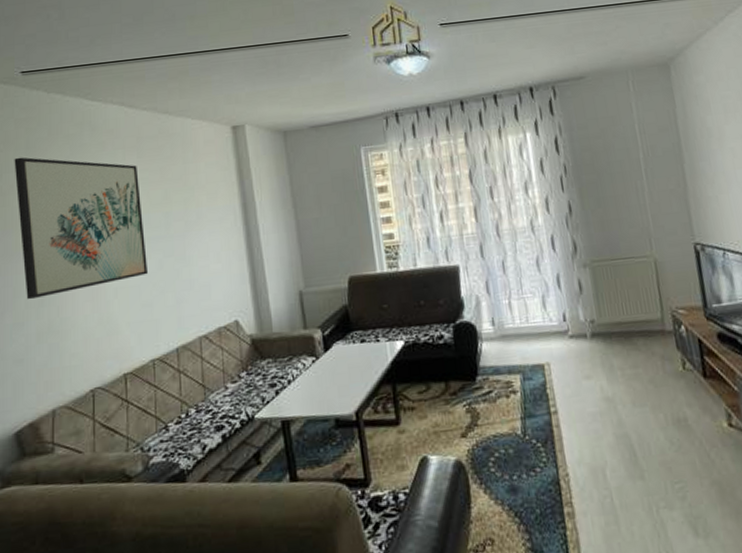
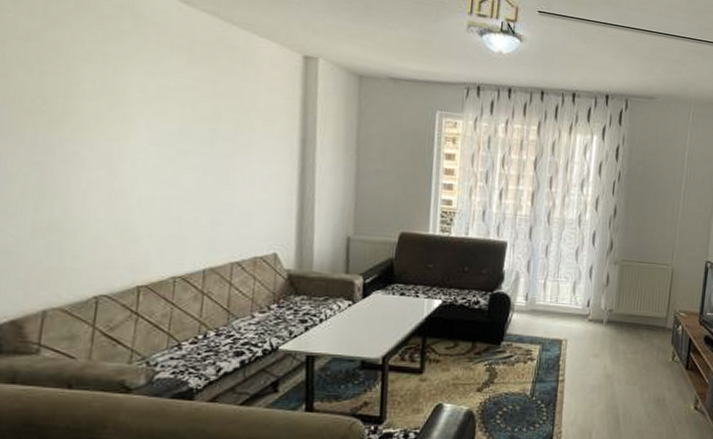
wall art: present [14,157,148,300] -> none [23,24,186,190]

